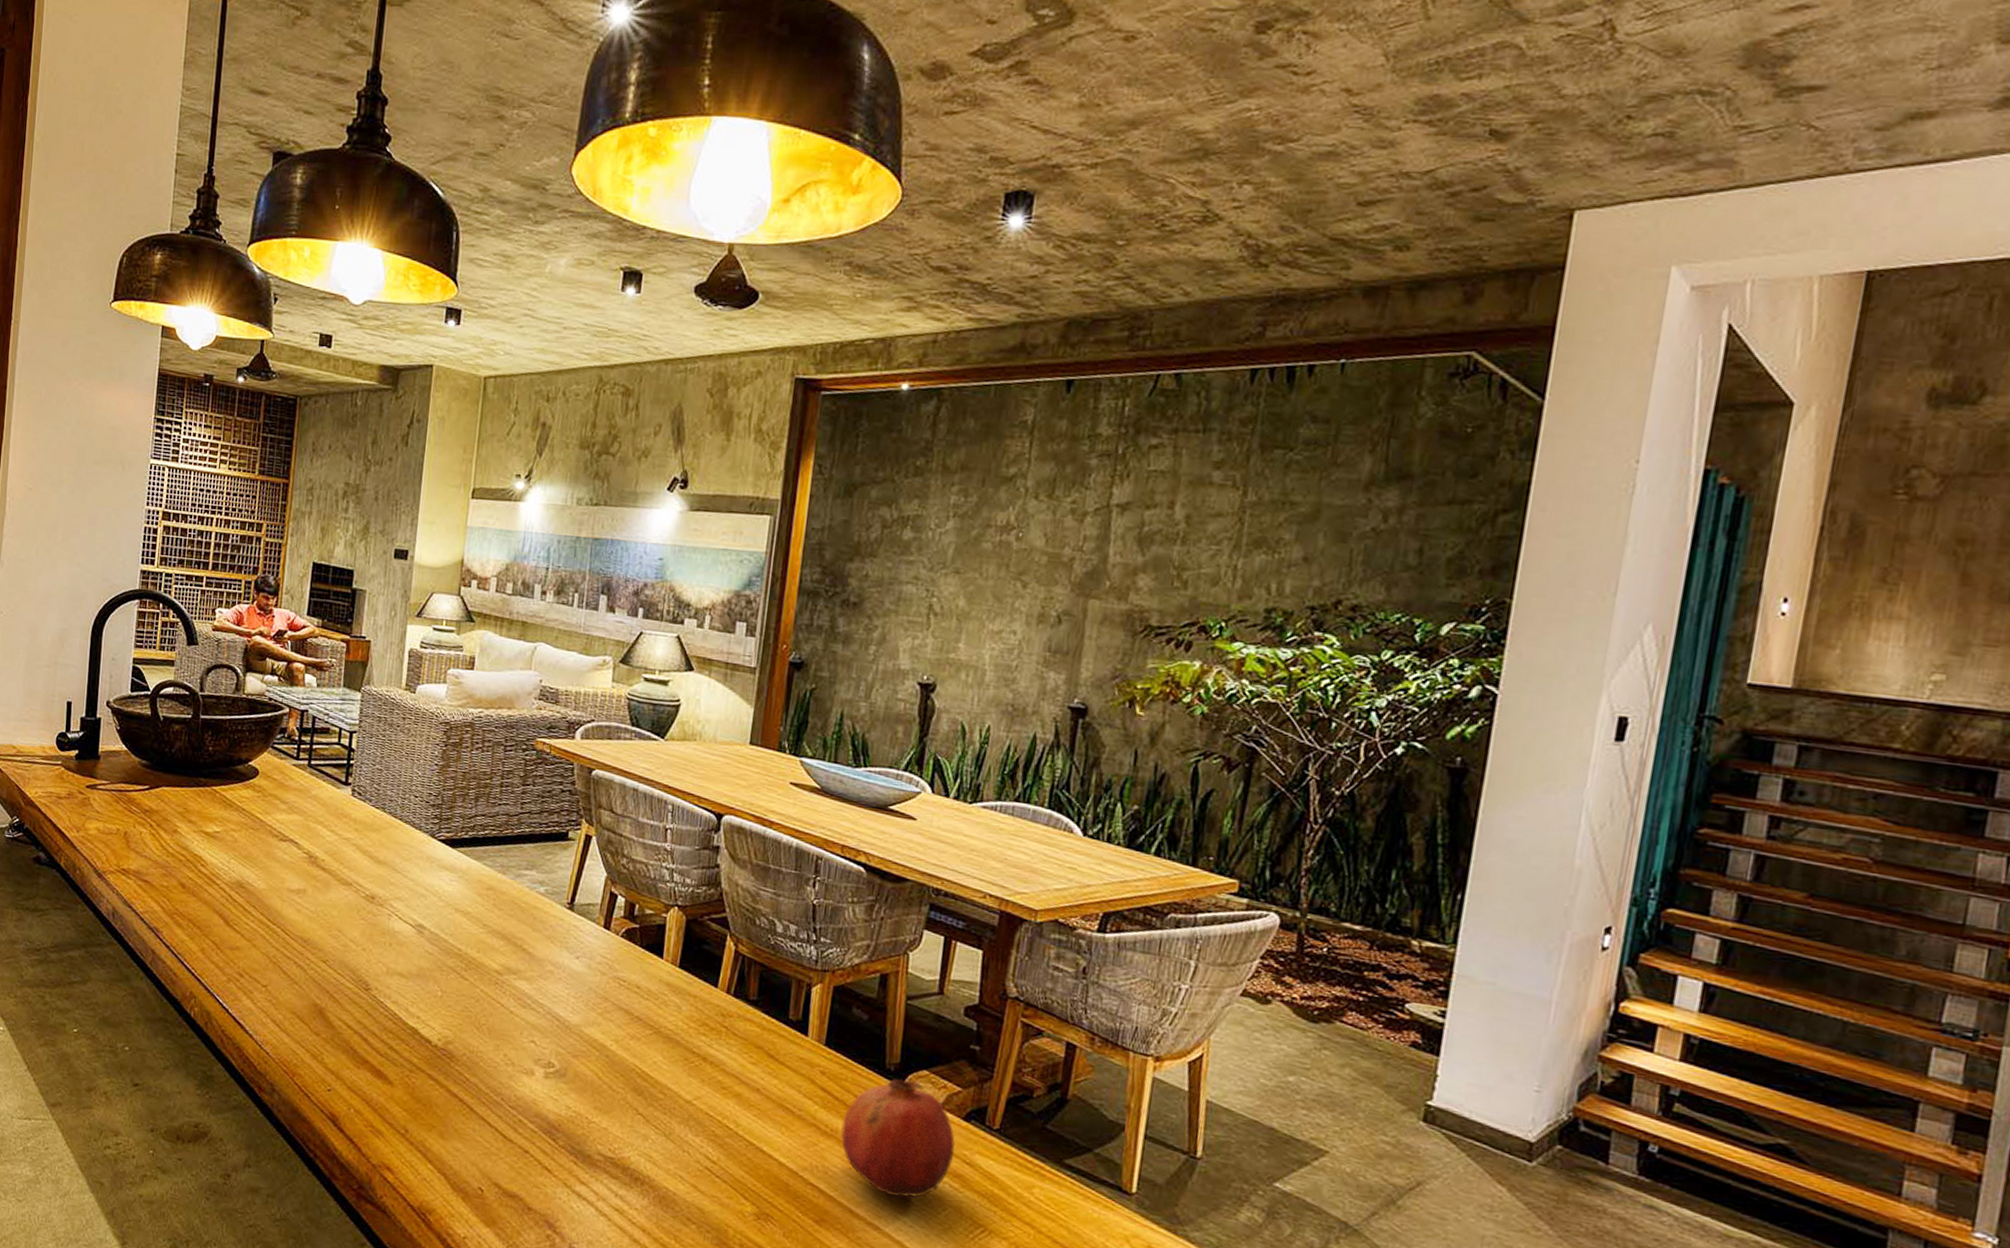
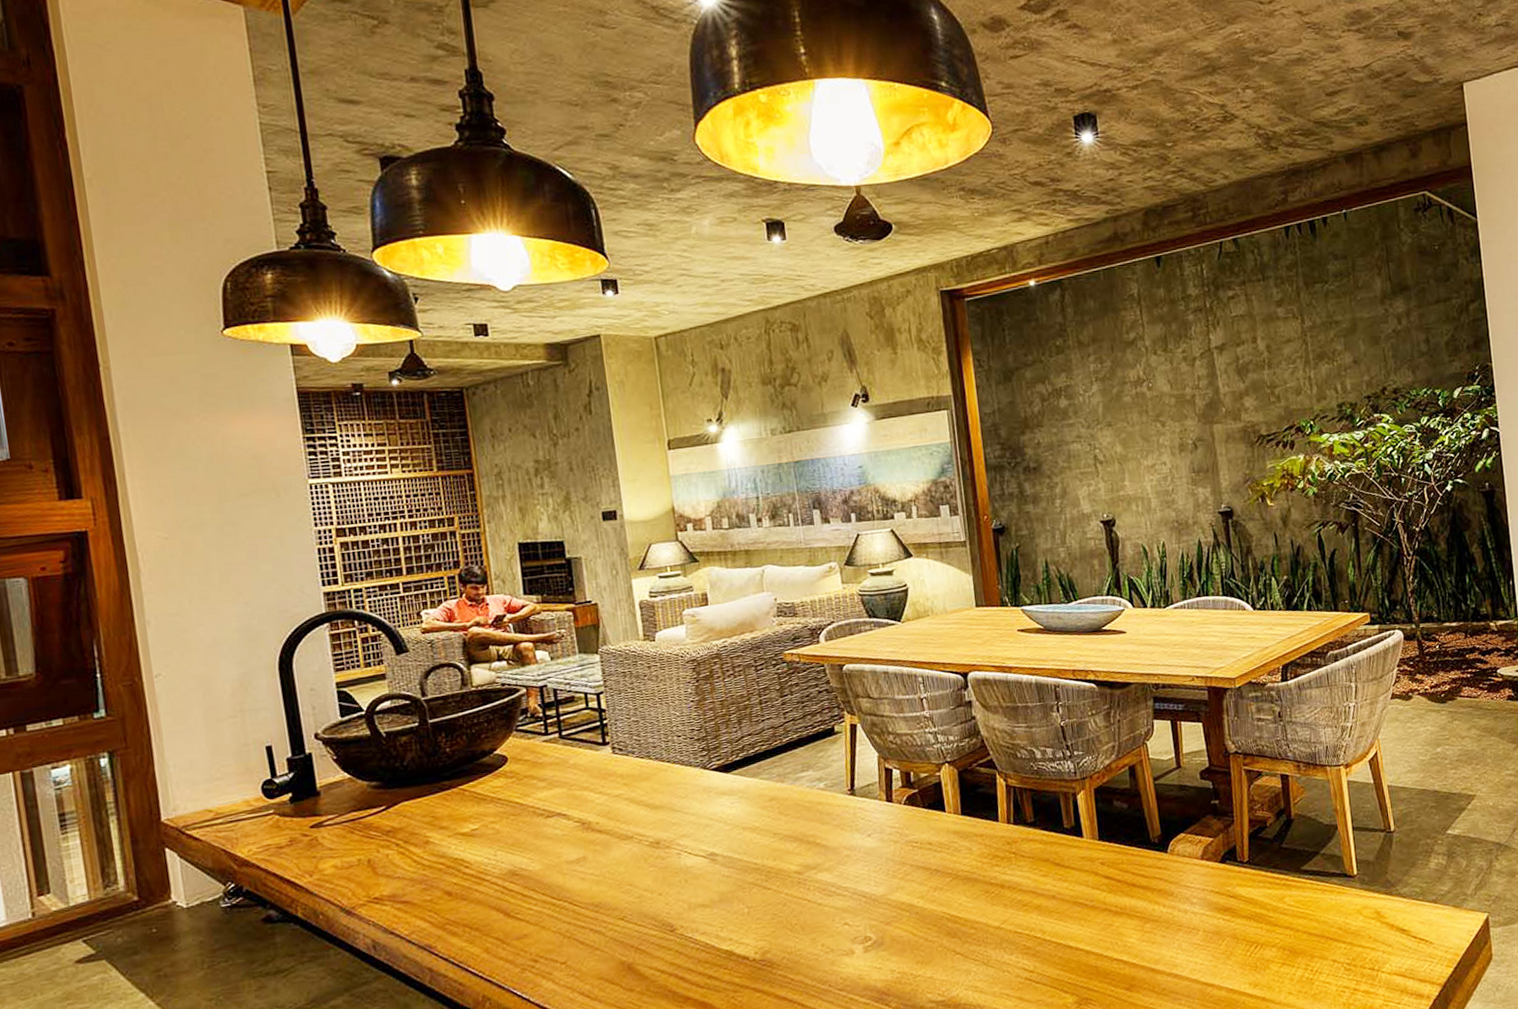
fruit: present [841,1078,956,1197] -> none [1128,844,1220,945]

